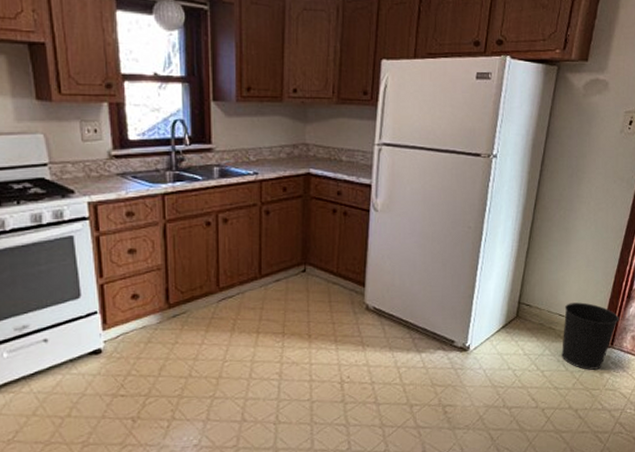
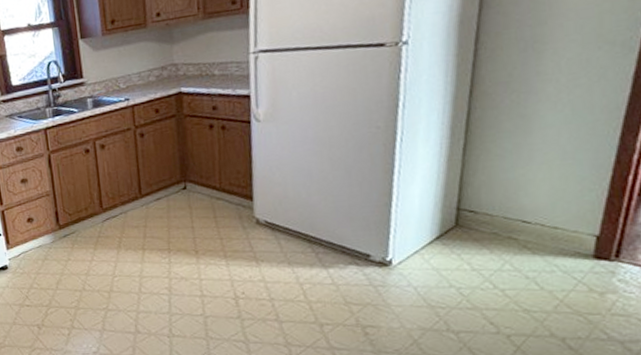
wastebasket: present [561,302,620,370] -> none [530,204,628,290]

